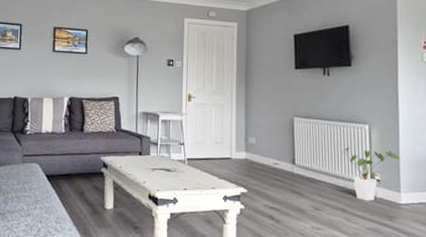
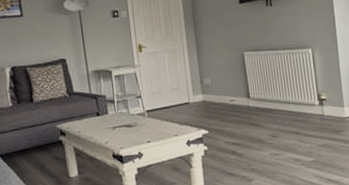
house plant: present [341,147,401,201] -> none [290,70,342,121]

